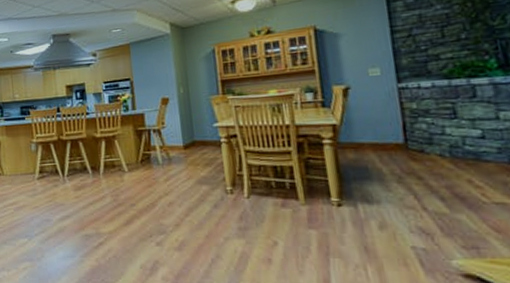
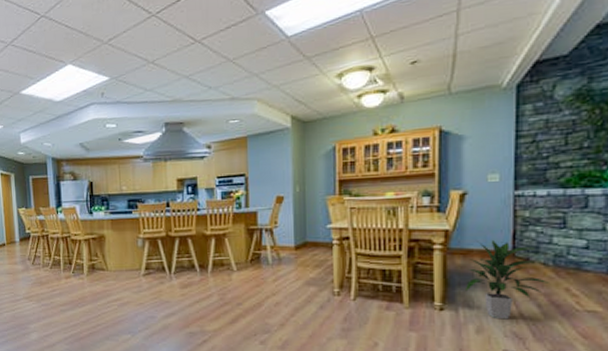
indoor plant: none [360,133,449,214] -> present [466,240,549,320]

